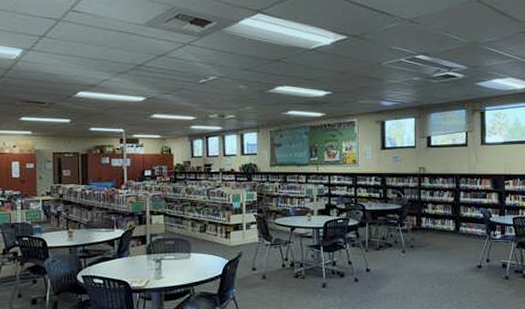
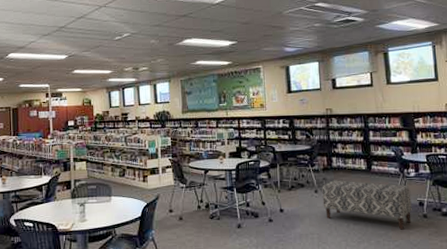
bench: none [409,241,496,291] -> present [322,180,412,230]

